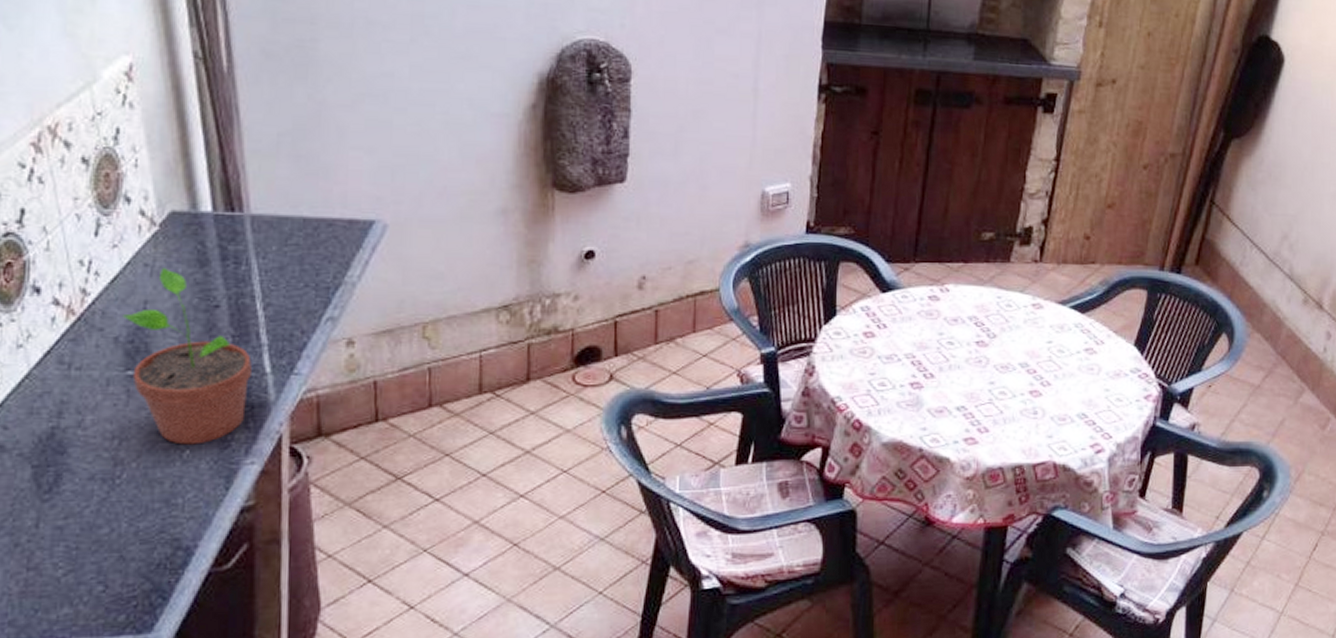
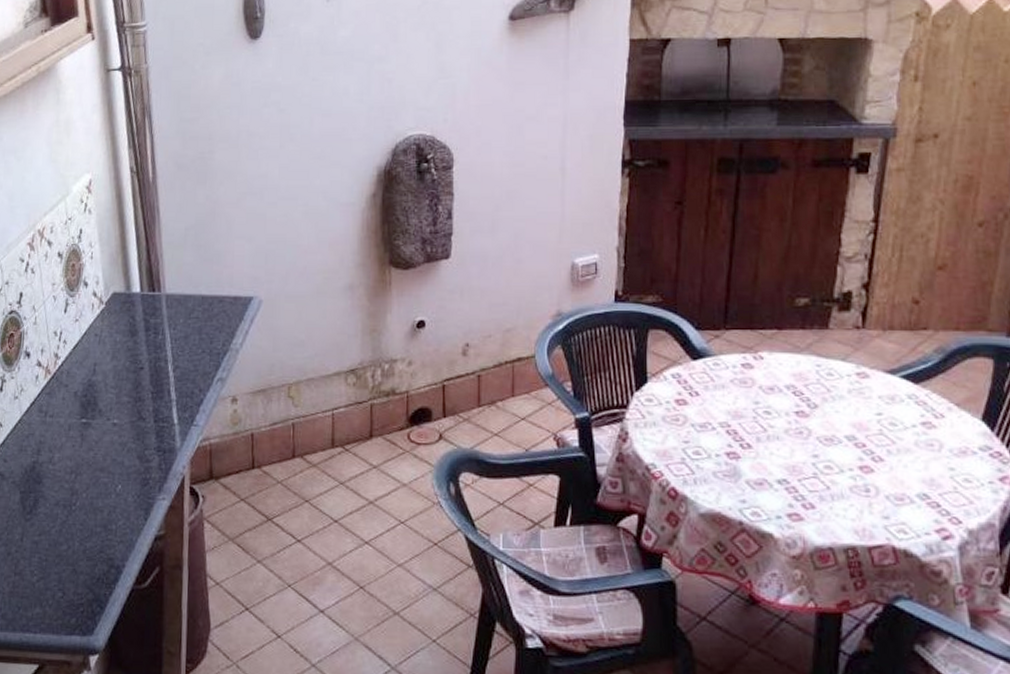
potted plant: present [123,268,252,445] -> none [80,337,164,481]

